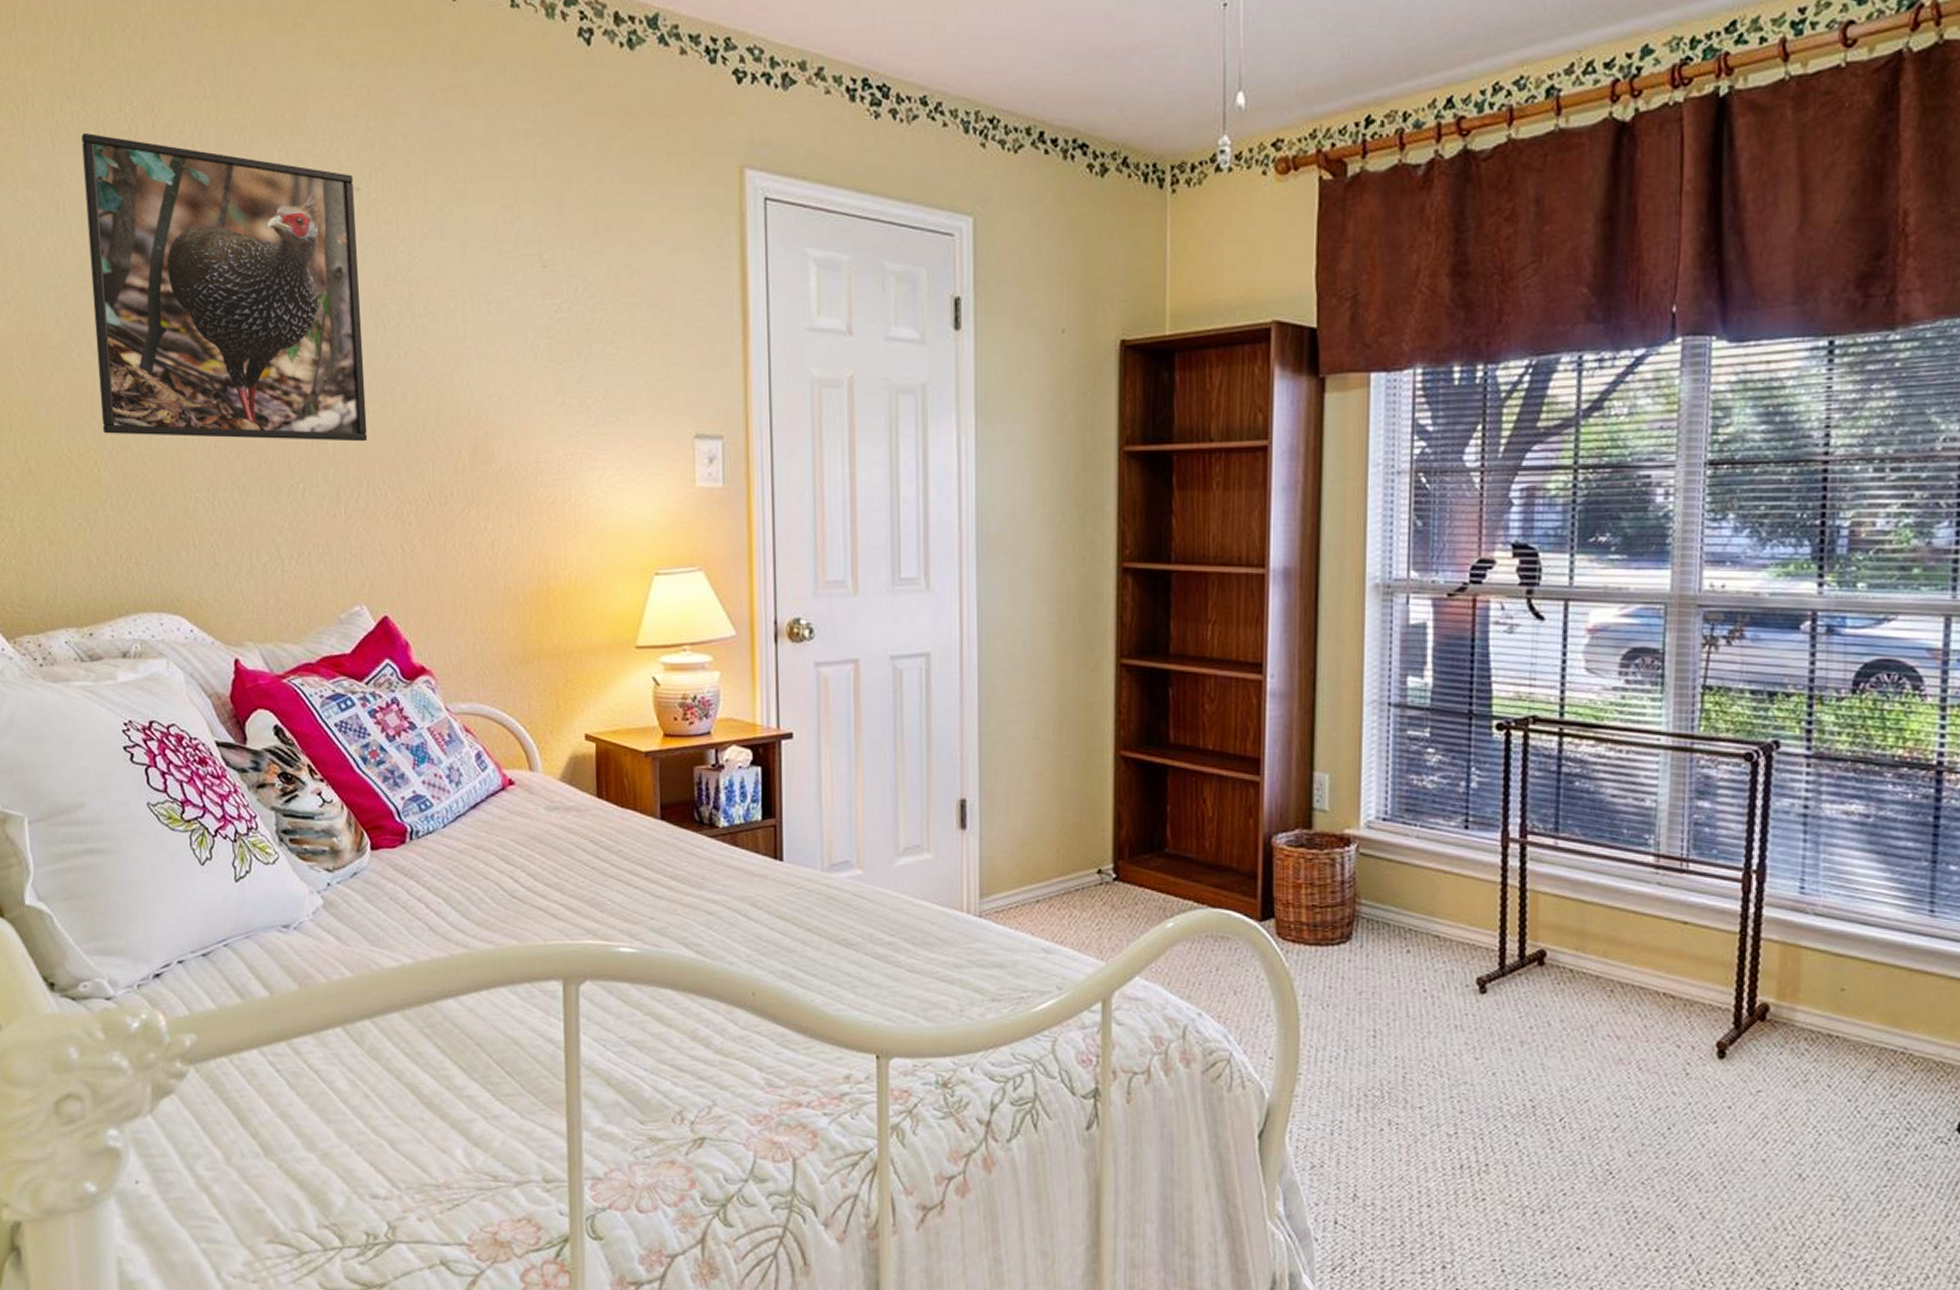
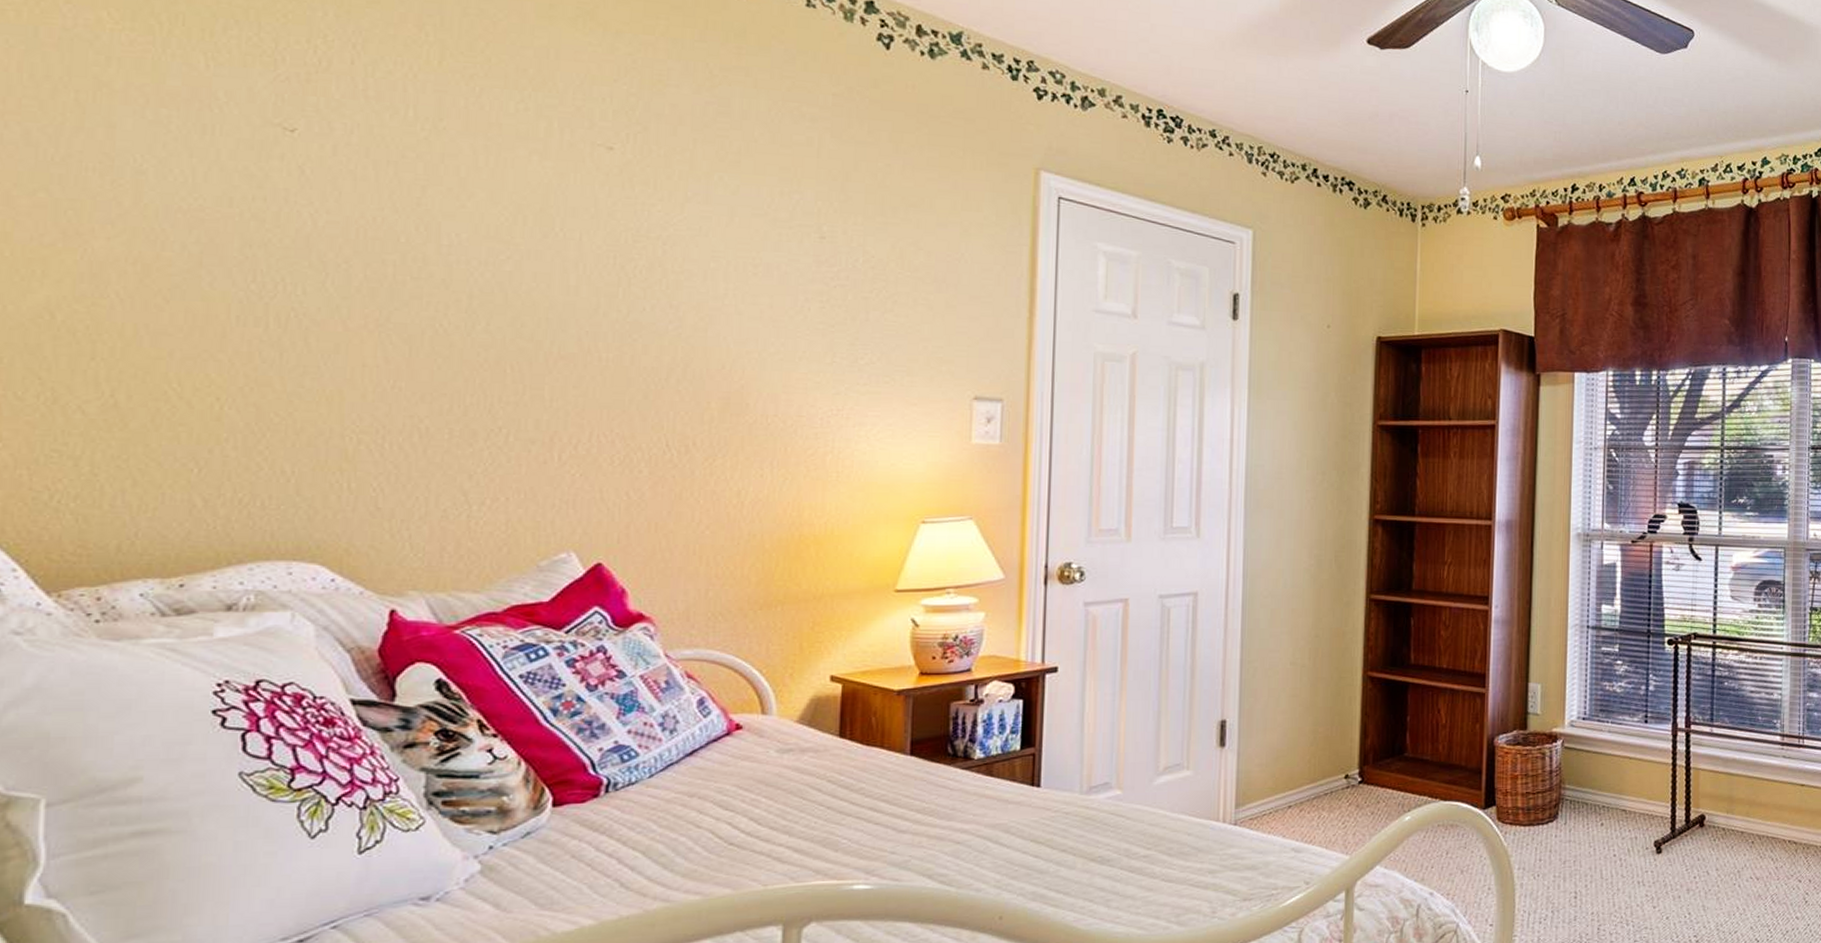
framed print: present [81,133,368,442] -> none [233,59,606,390]

